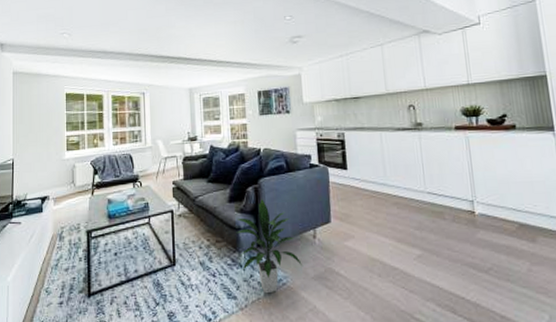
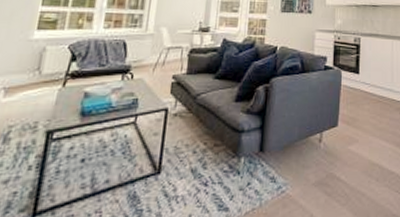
indoor plant: present [236,199,304,294] -> none [238,100,306,204]

